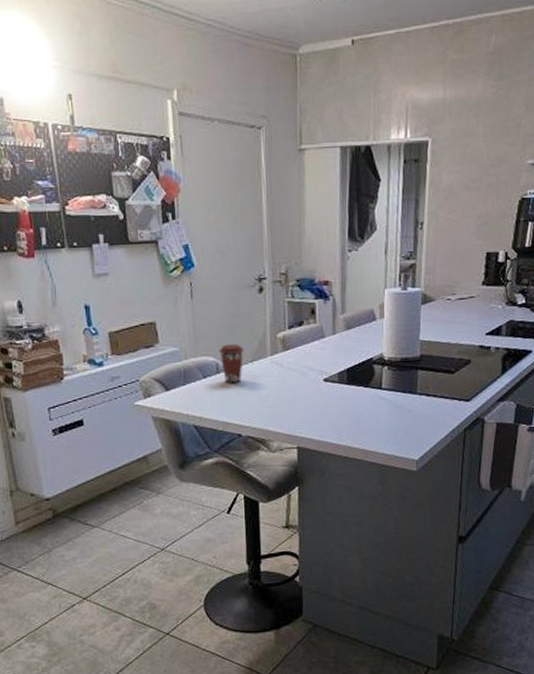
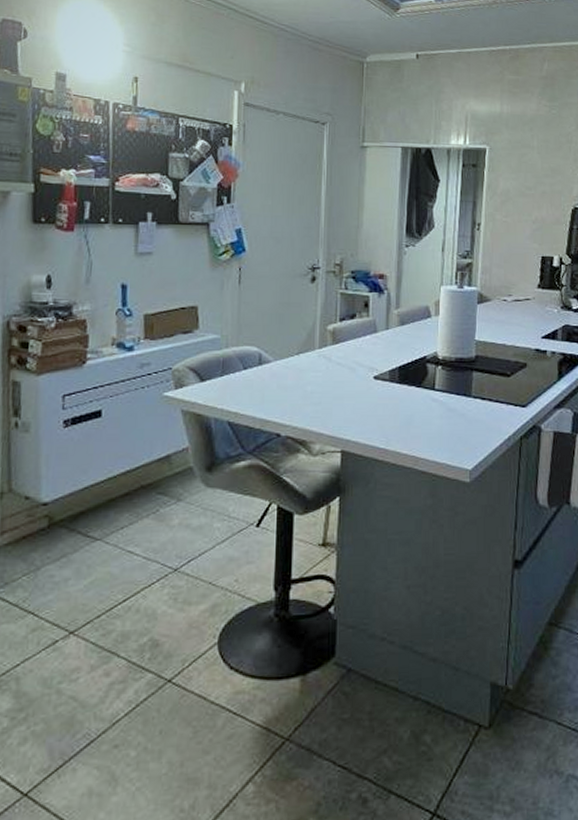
coffee cup: present [219,344,244,383] -> none [263,334,291,376]

